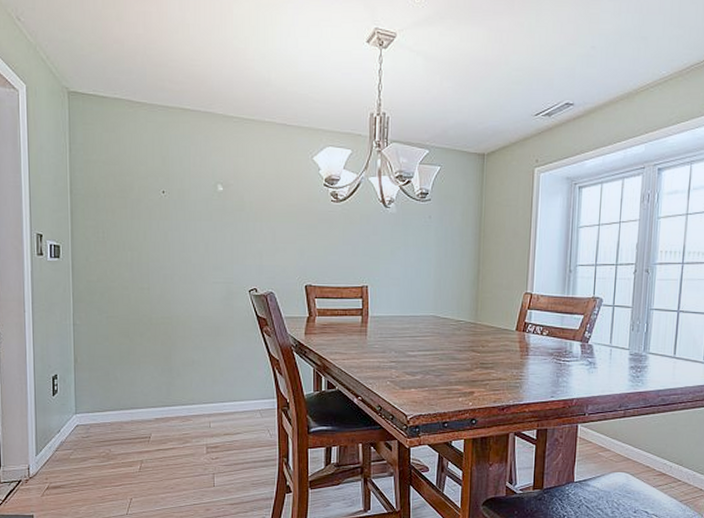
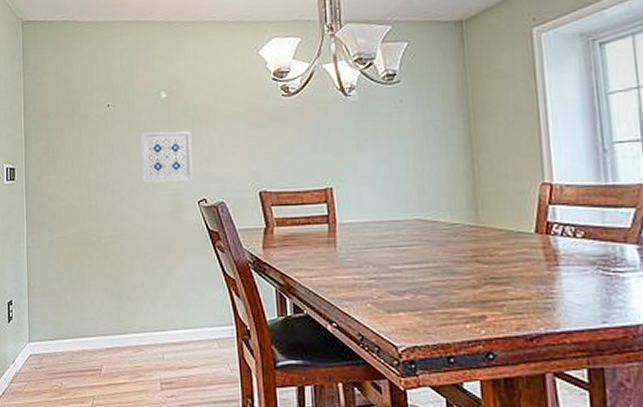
wall art: none [195,221,245,271] -> present [141,130,193,183]

